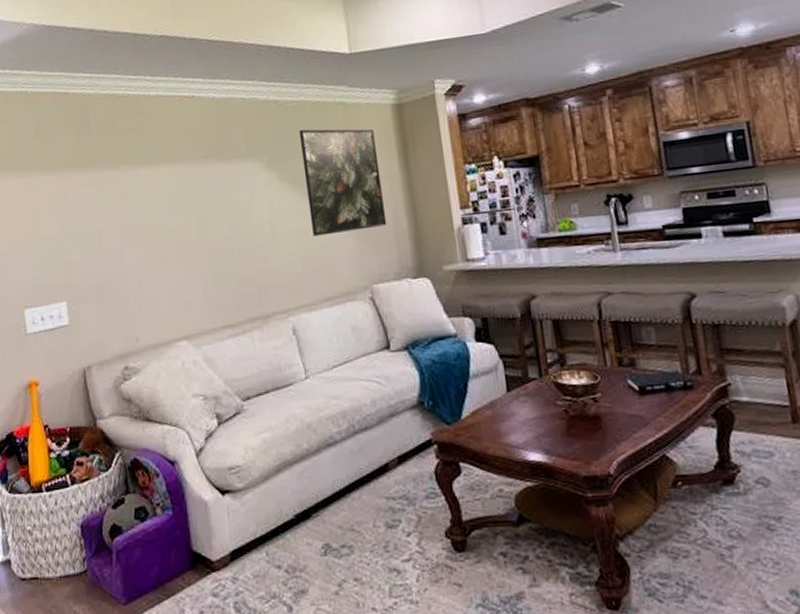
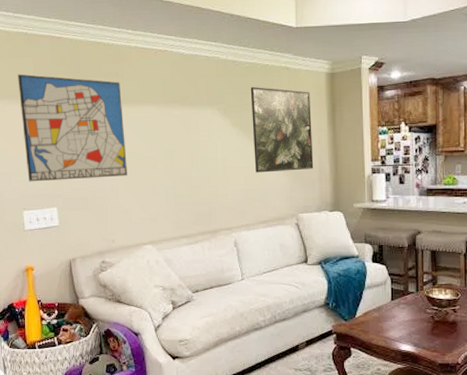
wall art: none [16,139,152,272] -> present [17,74,127,182]

